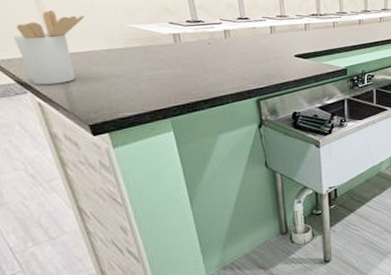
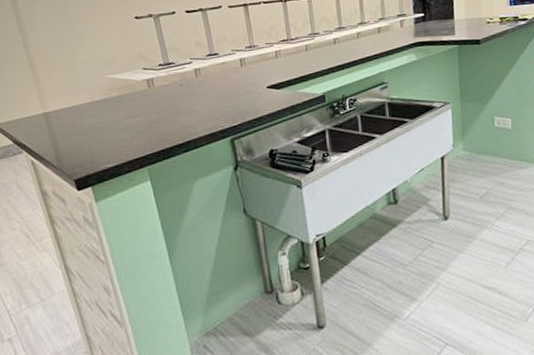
utensil holder: present [13,10,85,85] -> none [11,71,70,144]

